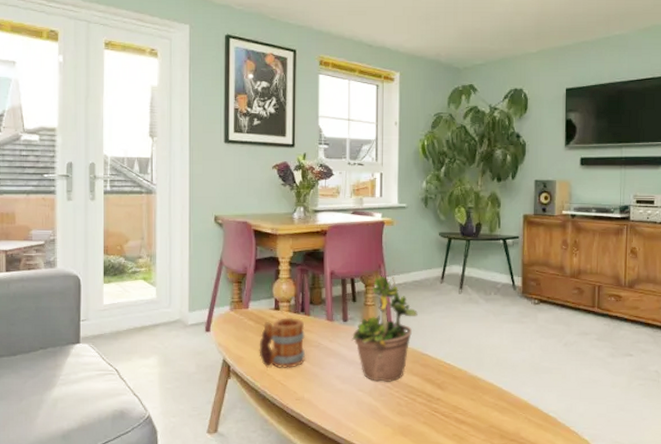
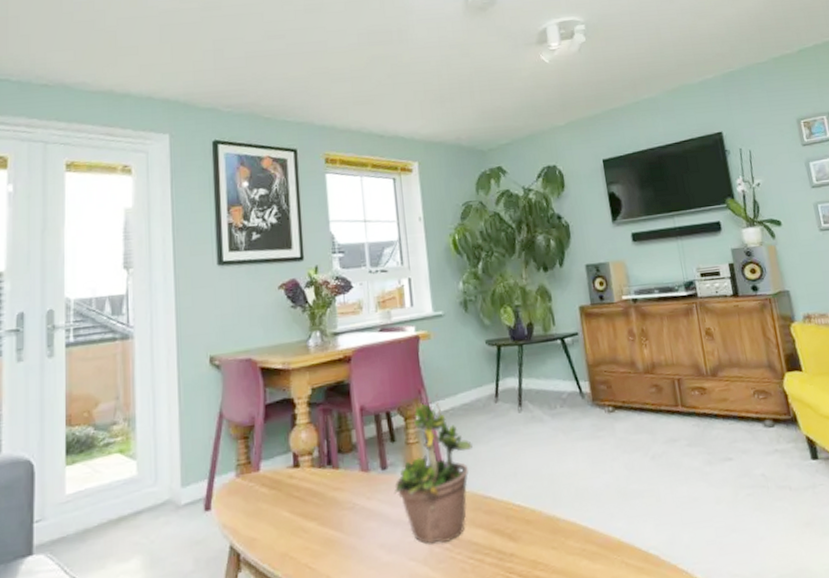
mug: present [259,317,306,369] -> none [276,474,338,550]

